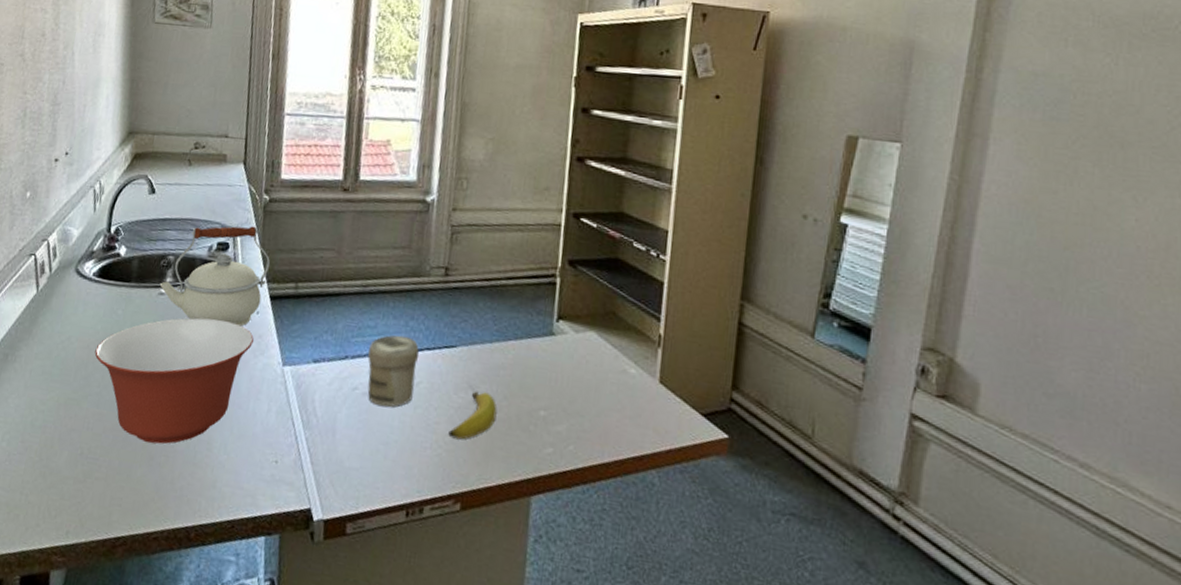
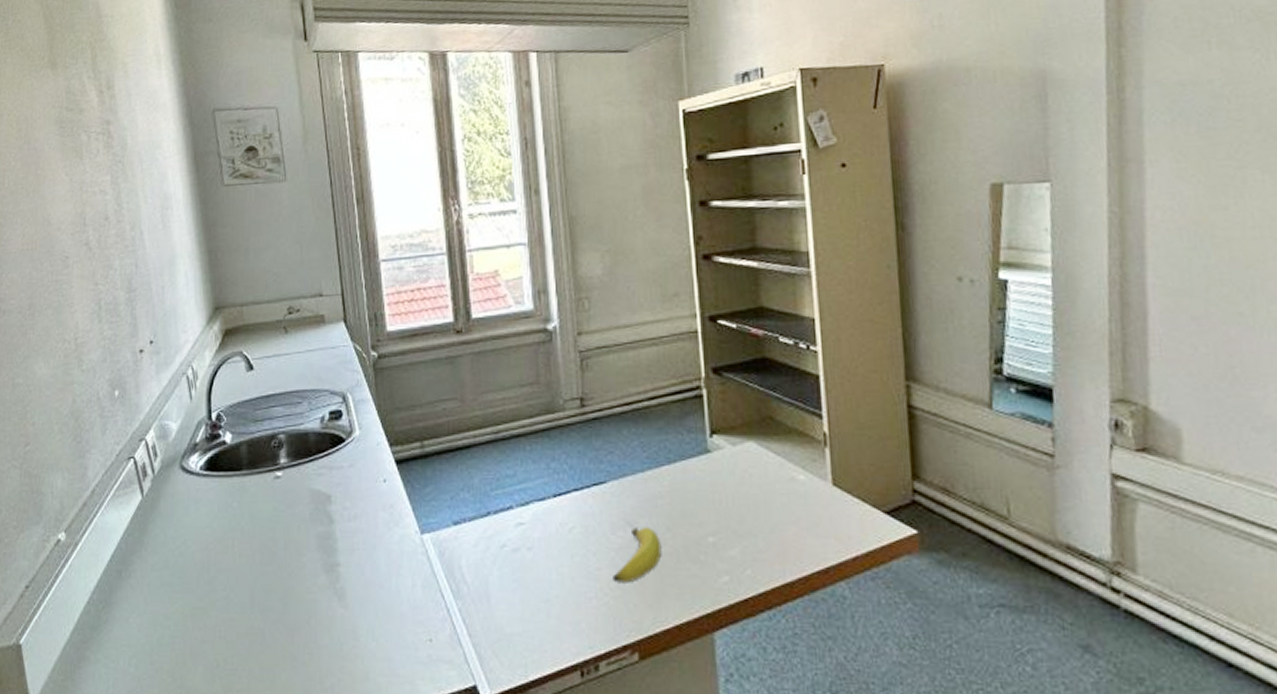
mixing bowl: present [94,317,254,444] -> none [215,496,385,642]
kettle: present [159,226,270,327] -> none [273,387,389,500]
jar: present [367,335,419,408] -> none [512,480,567,561]

